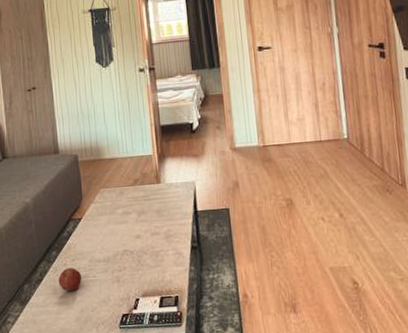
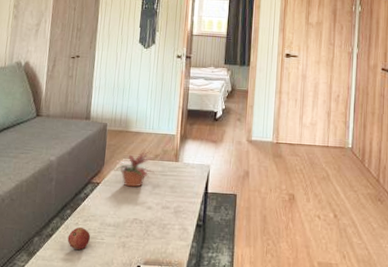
potted plant: none [94,176,136,218] -> present [114,149,154,187]

